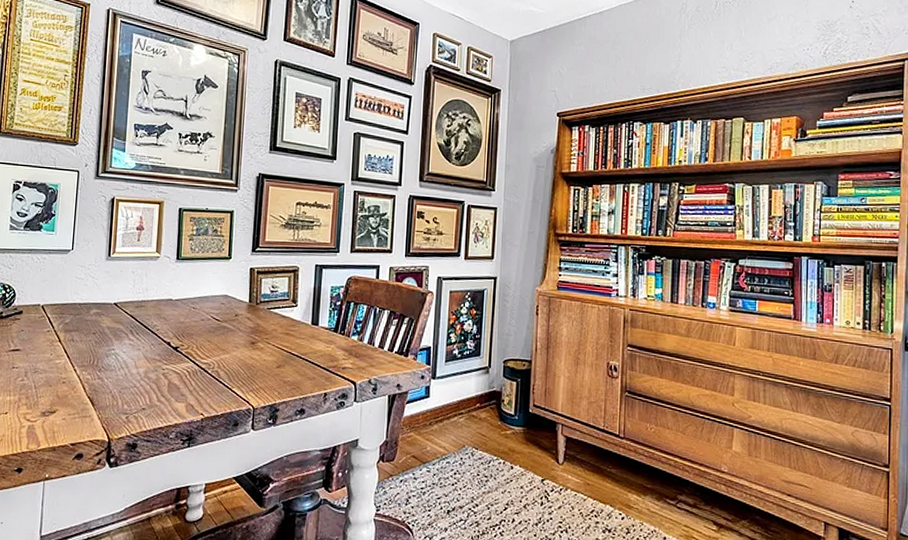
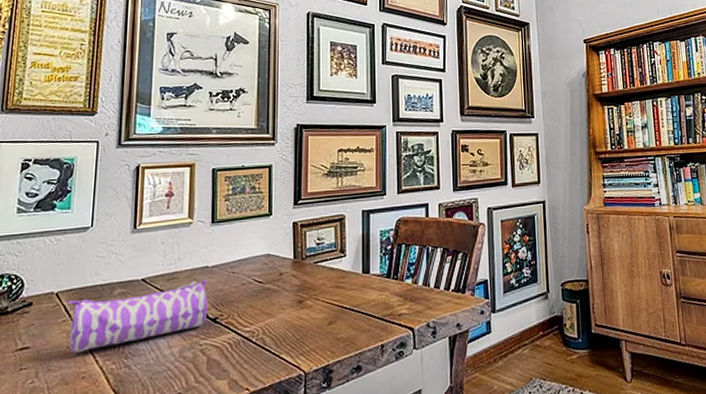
pencil case: none [52,310,170,361] -> present [68,279,207,354]

